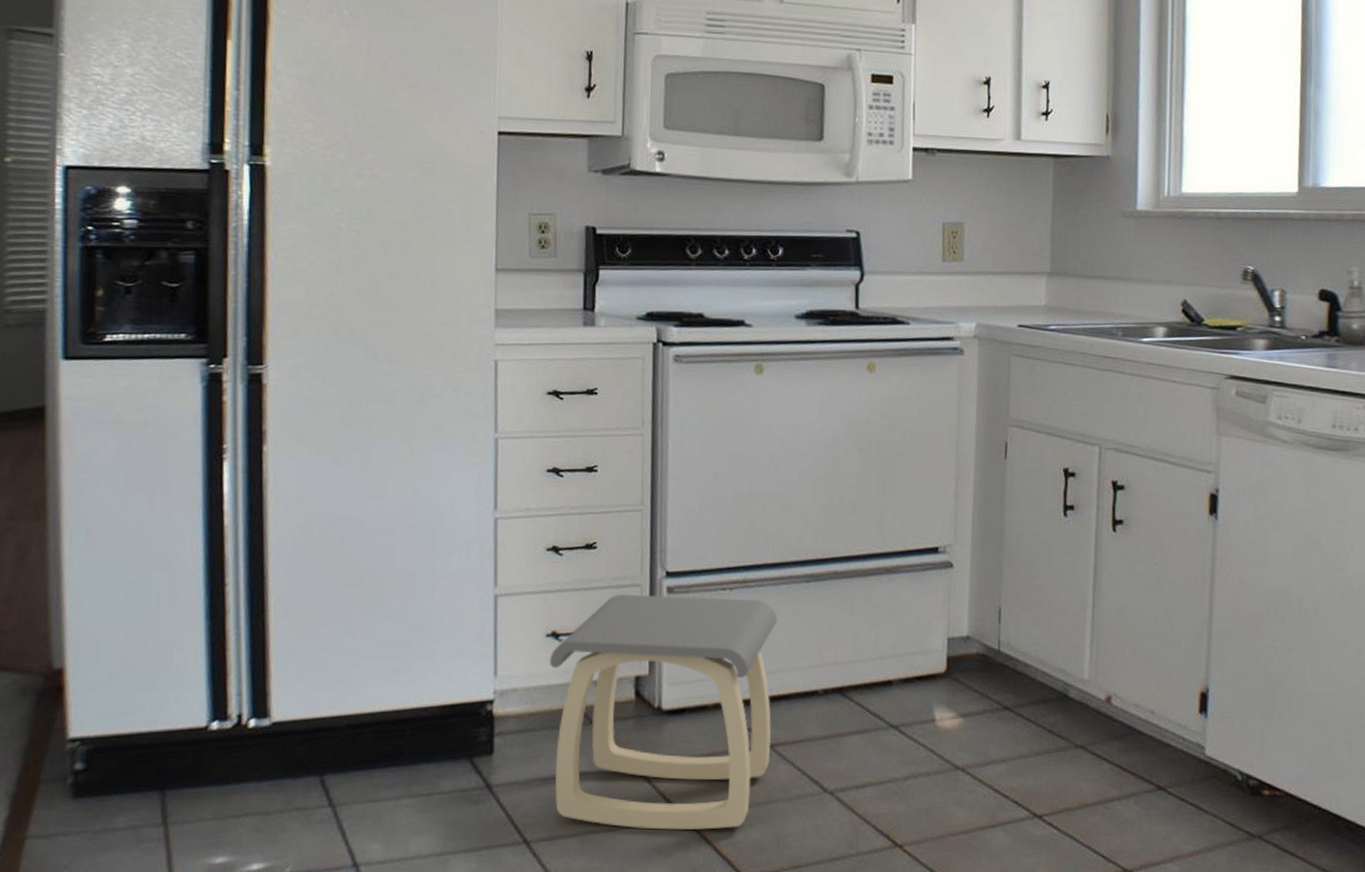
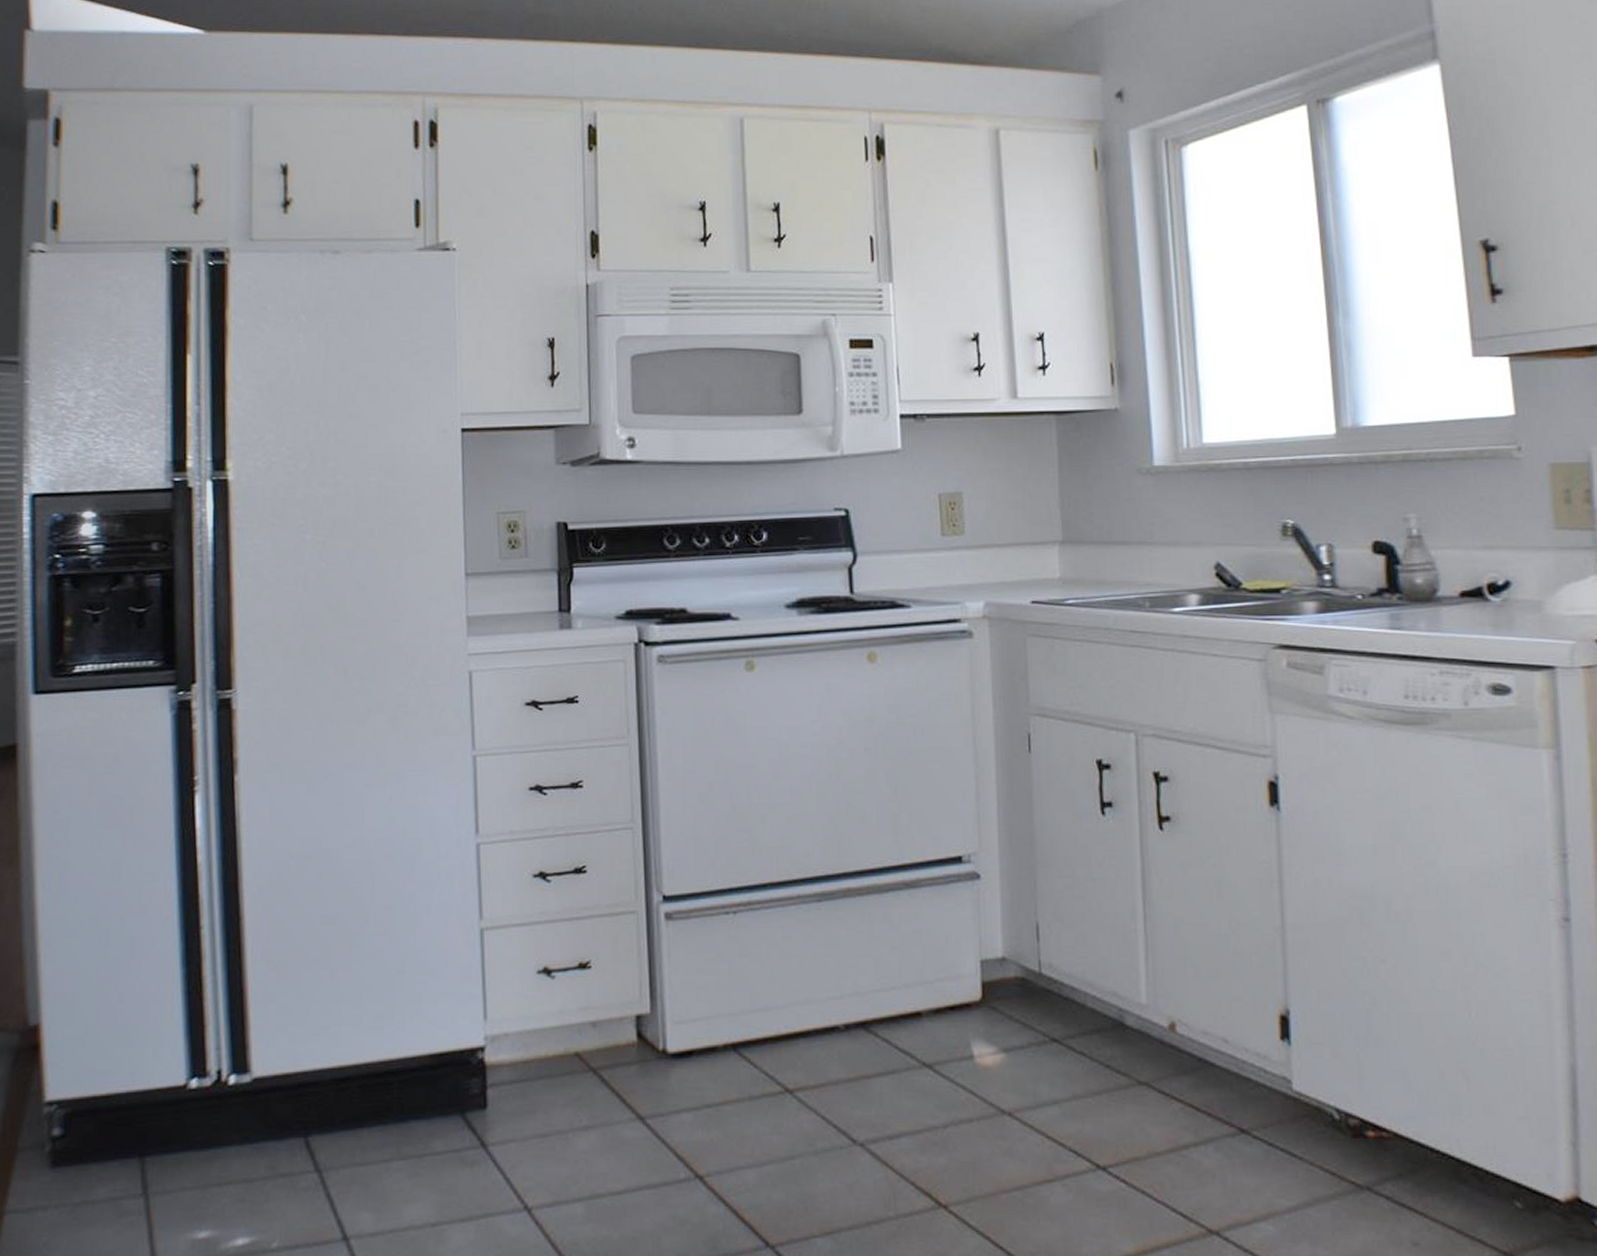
stool: present [549,594,778,830] -> none [542,922,790,1192]

